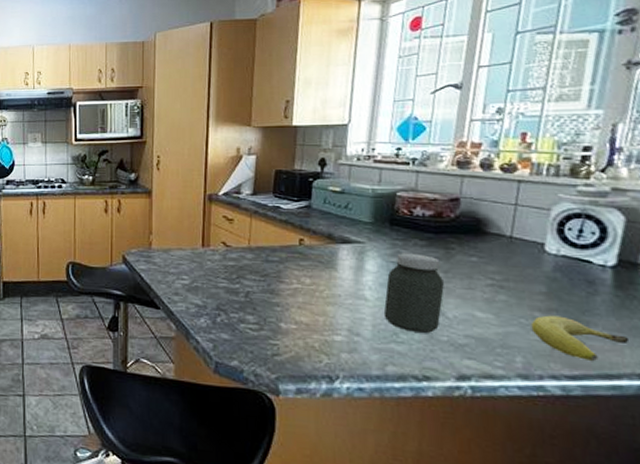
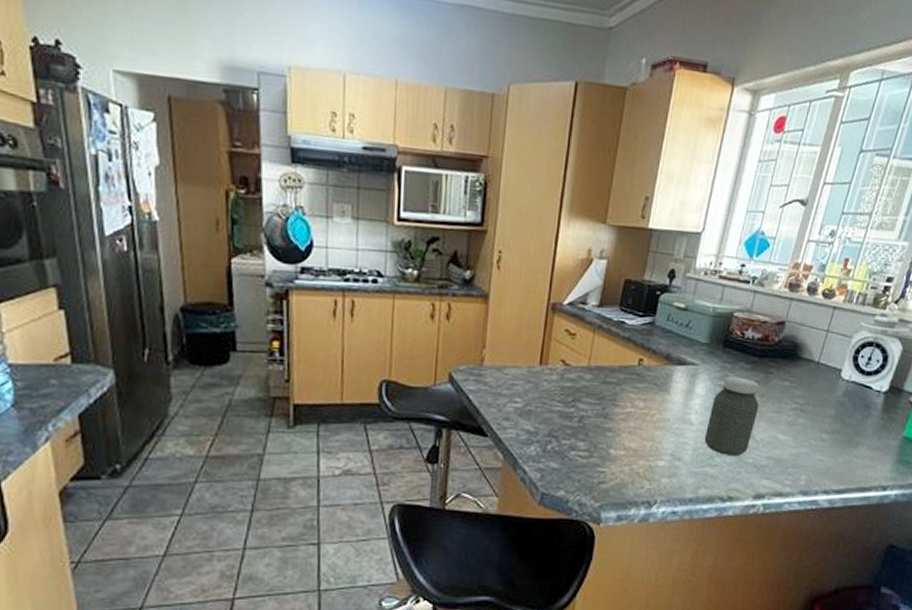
fruit: present [530,315,630,362] -> none [817,436,883,477]

